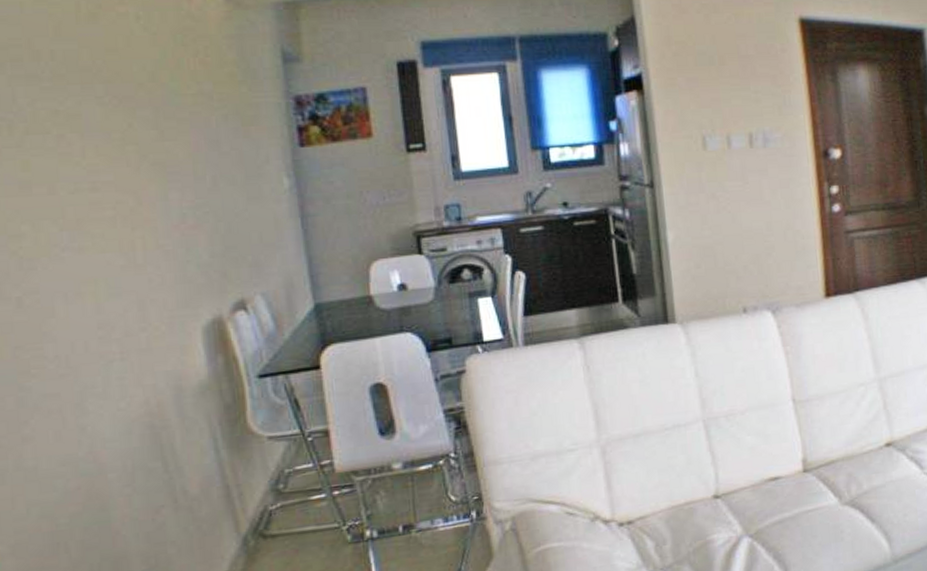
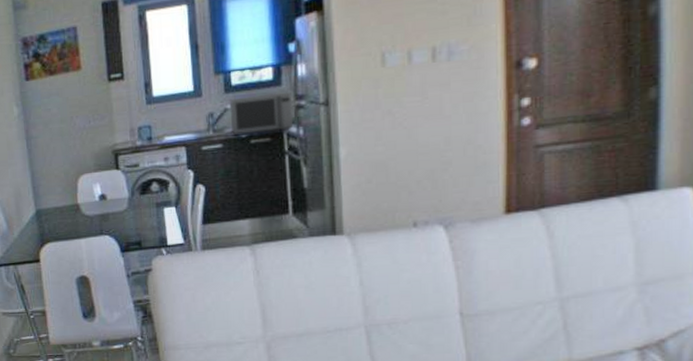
microwave: none [549,172,618,218] -> present [229,93,293,136]

